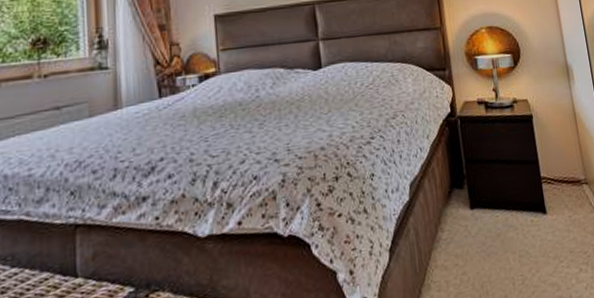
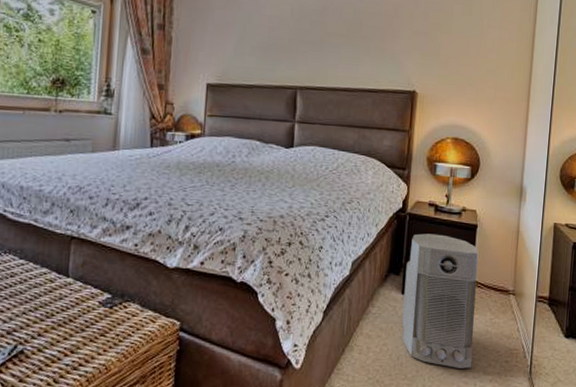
air purifier: none [468,133,563,284] -> present [402,233,479,368]

